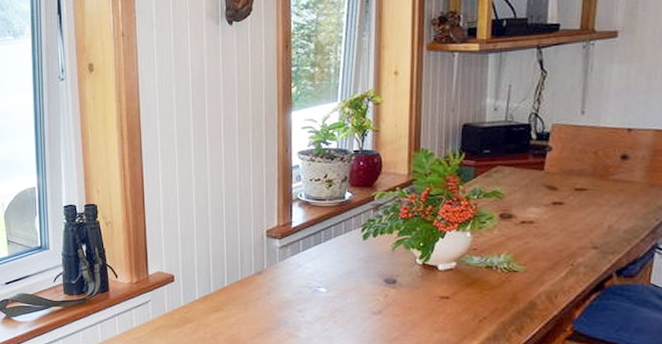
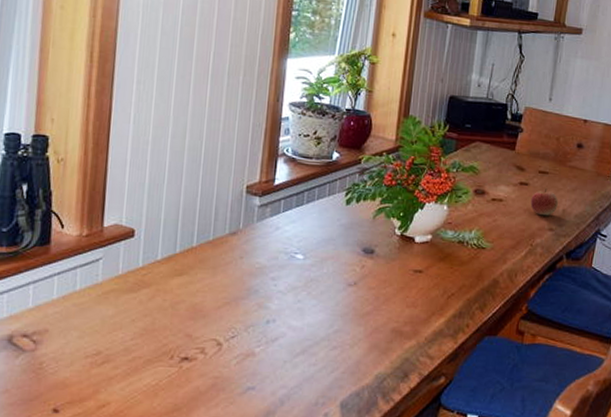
apple: none [567,206,601,234] -> present [530,188,558,216]

